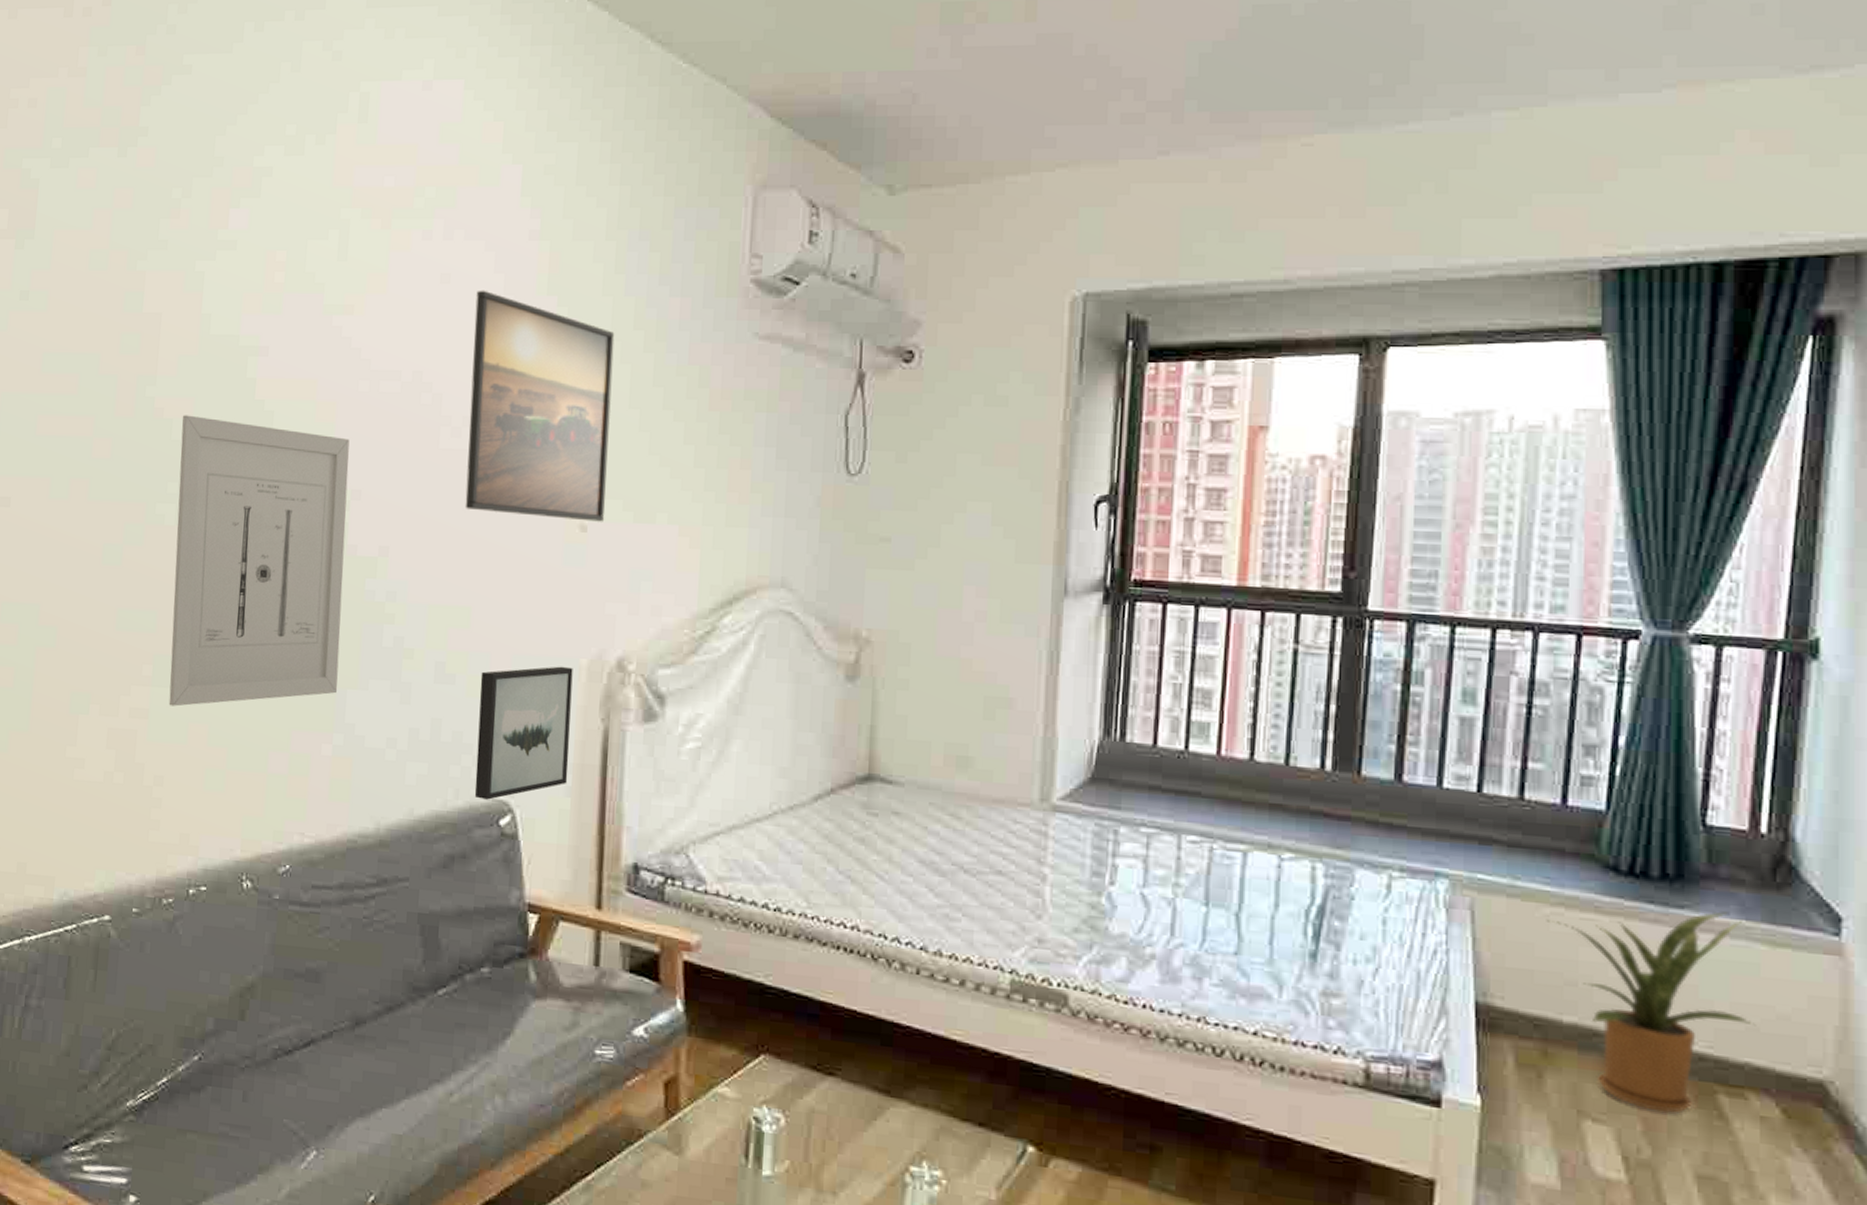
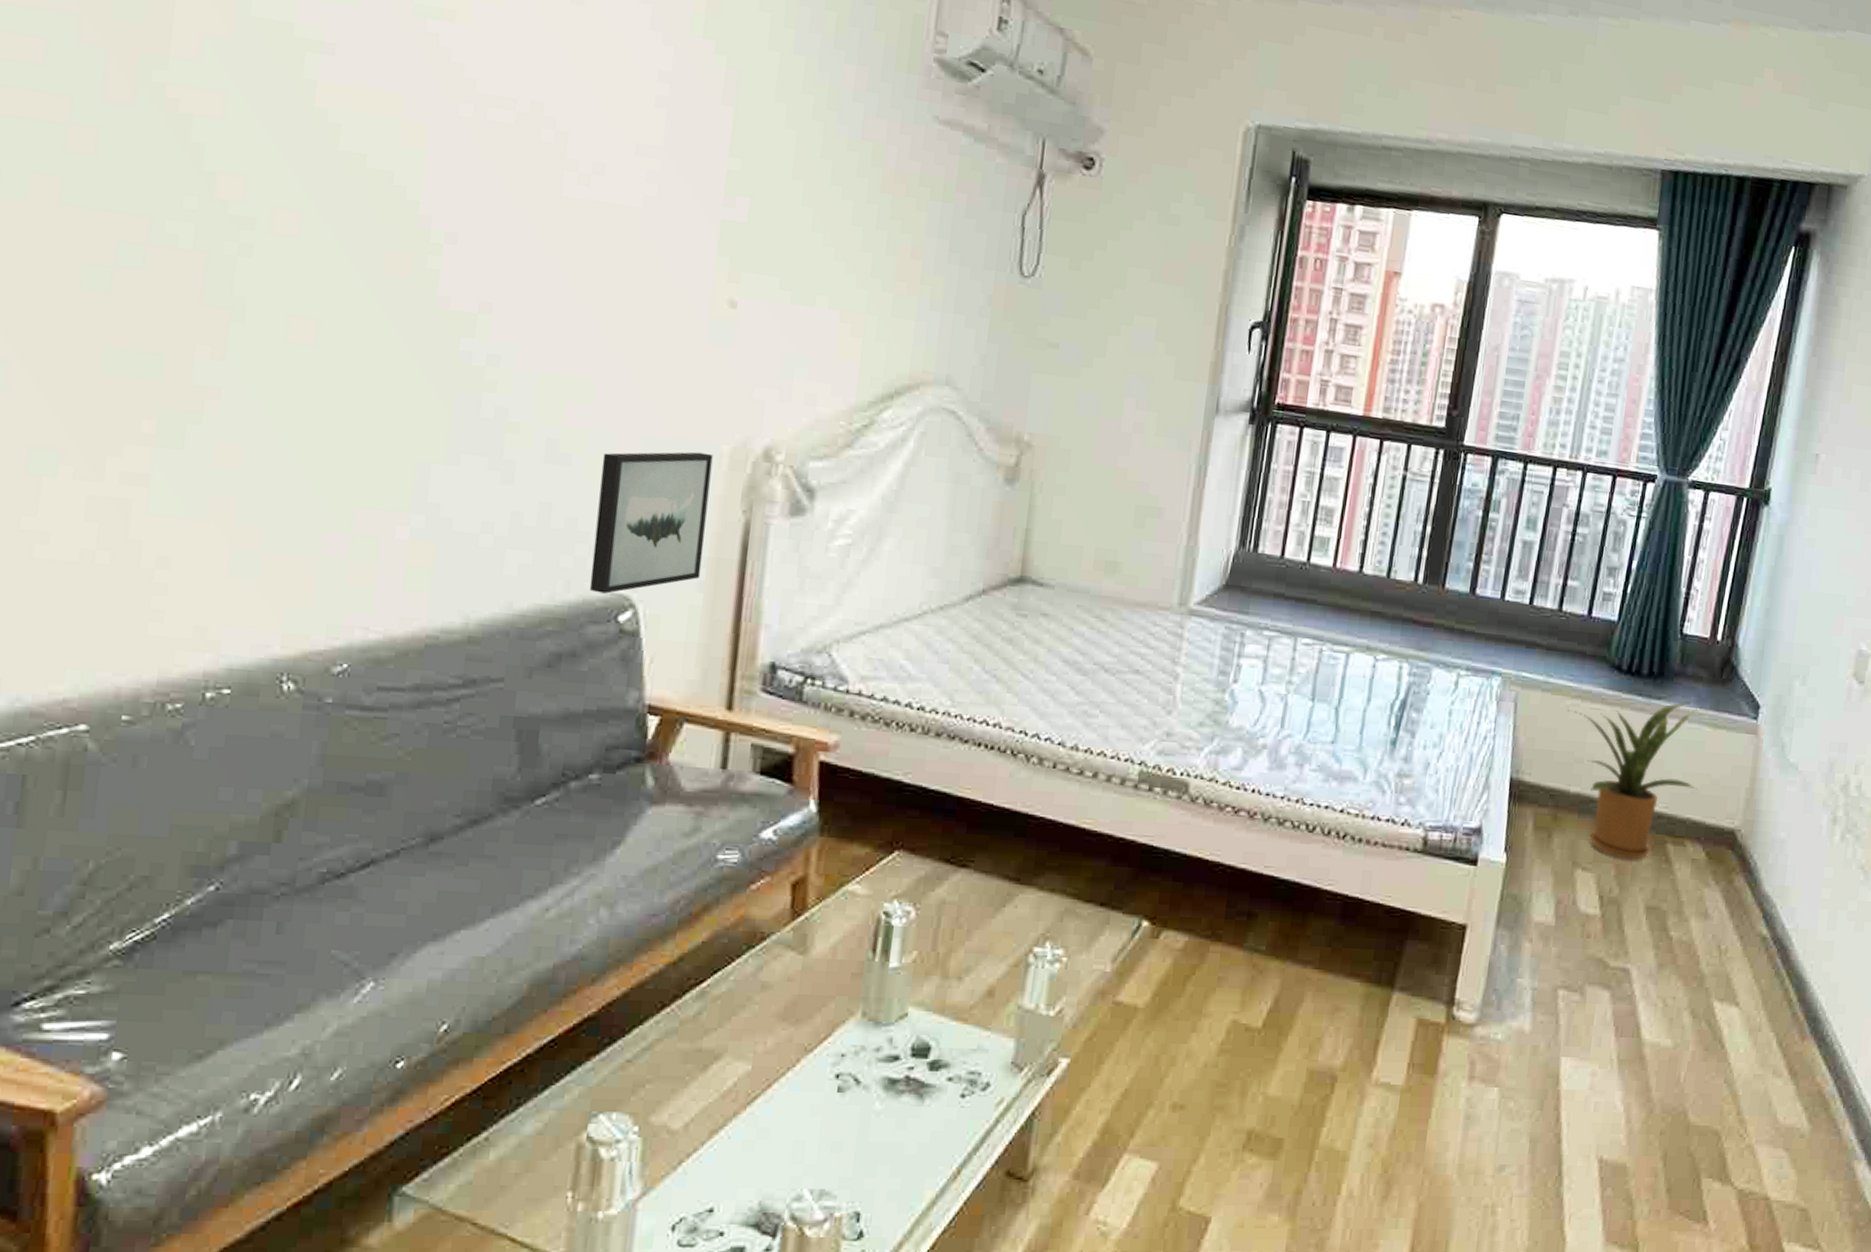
wall art: present [168,415,350,707] -> none [180,112,445,474]
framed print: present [465,290,615,522] -> none [591,19,780,299]

